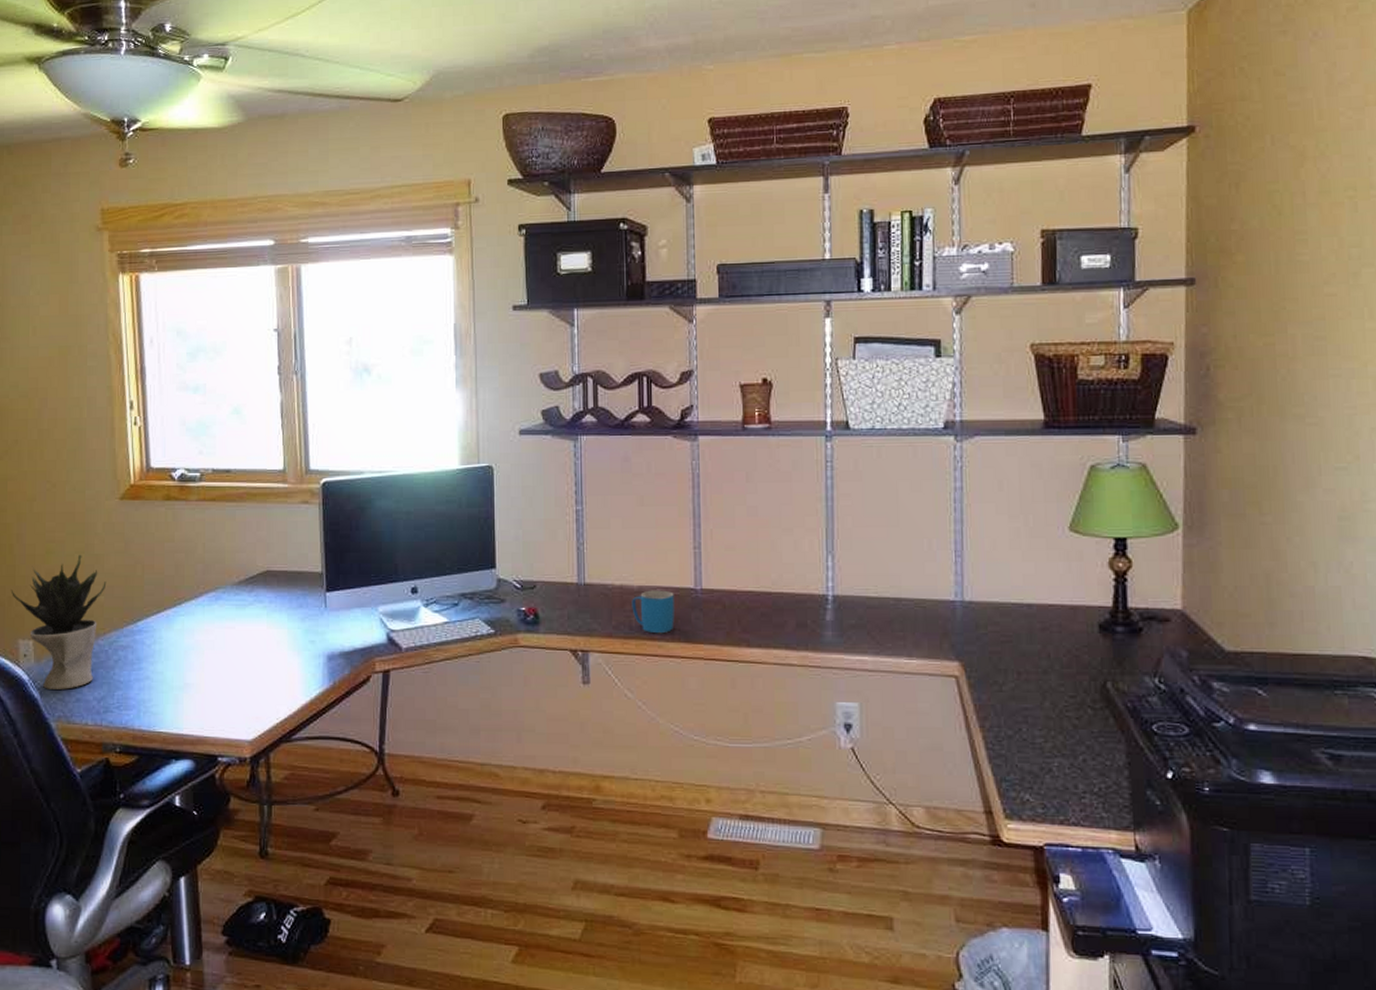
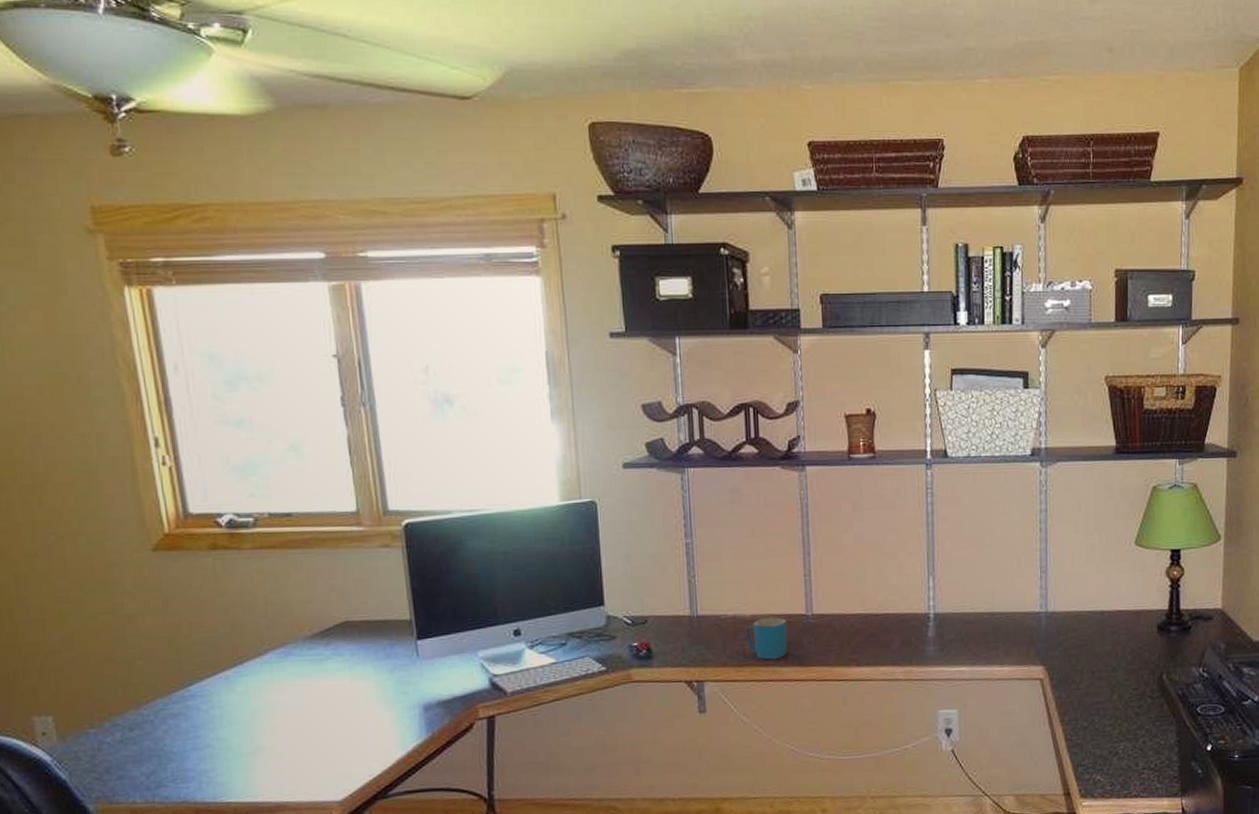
potted plant: present [10,554,107,690] -> none [15,615,145,769]

